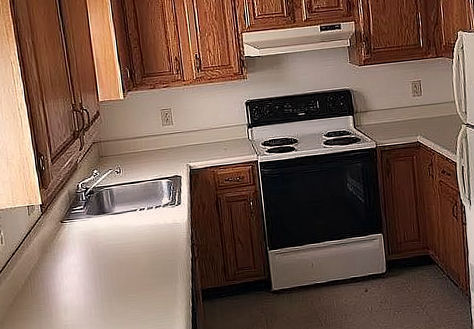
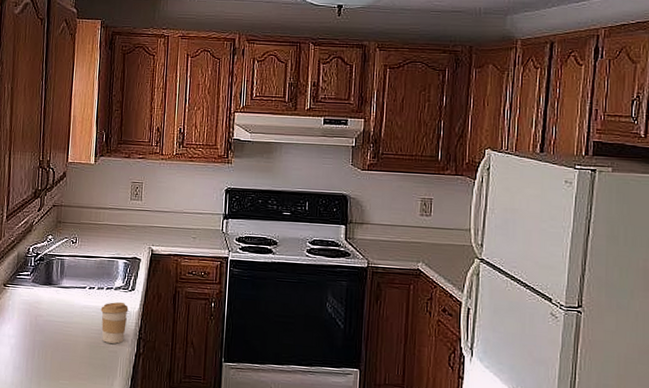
coffee cup: none [153,217,179,254] -> present [100,302,129,344]

